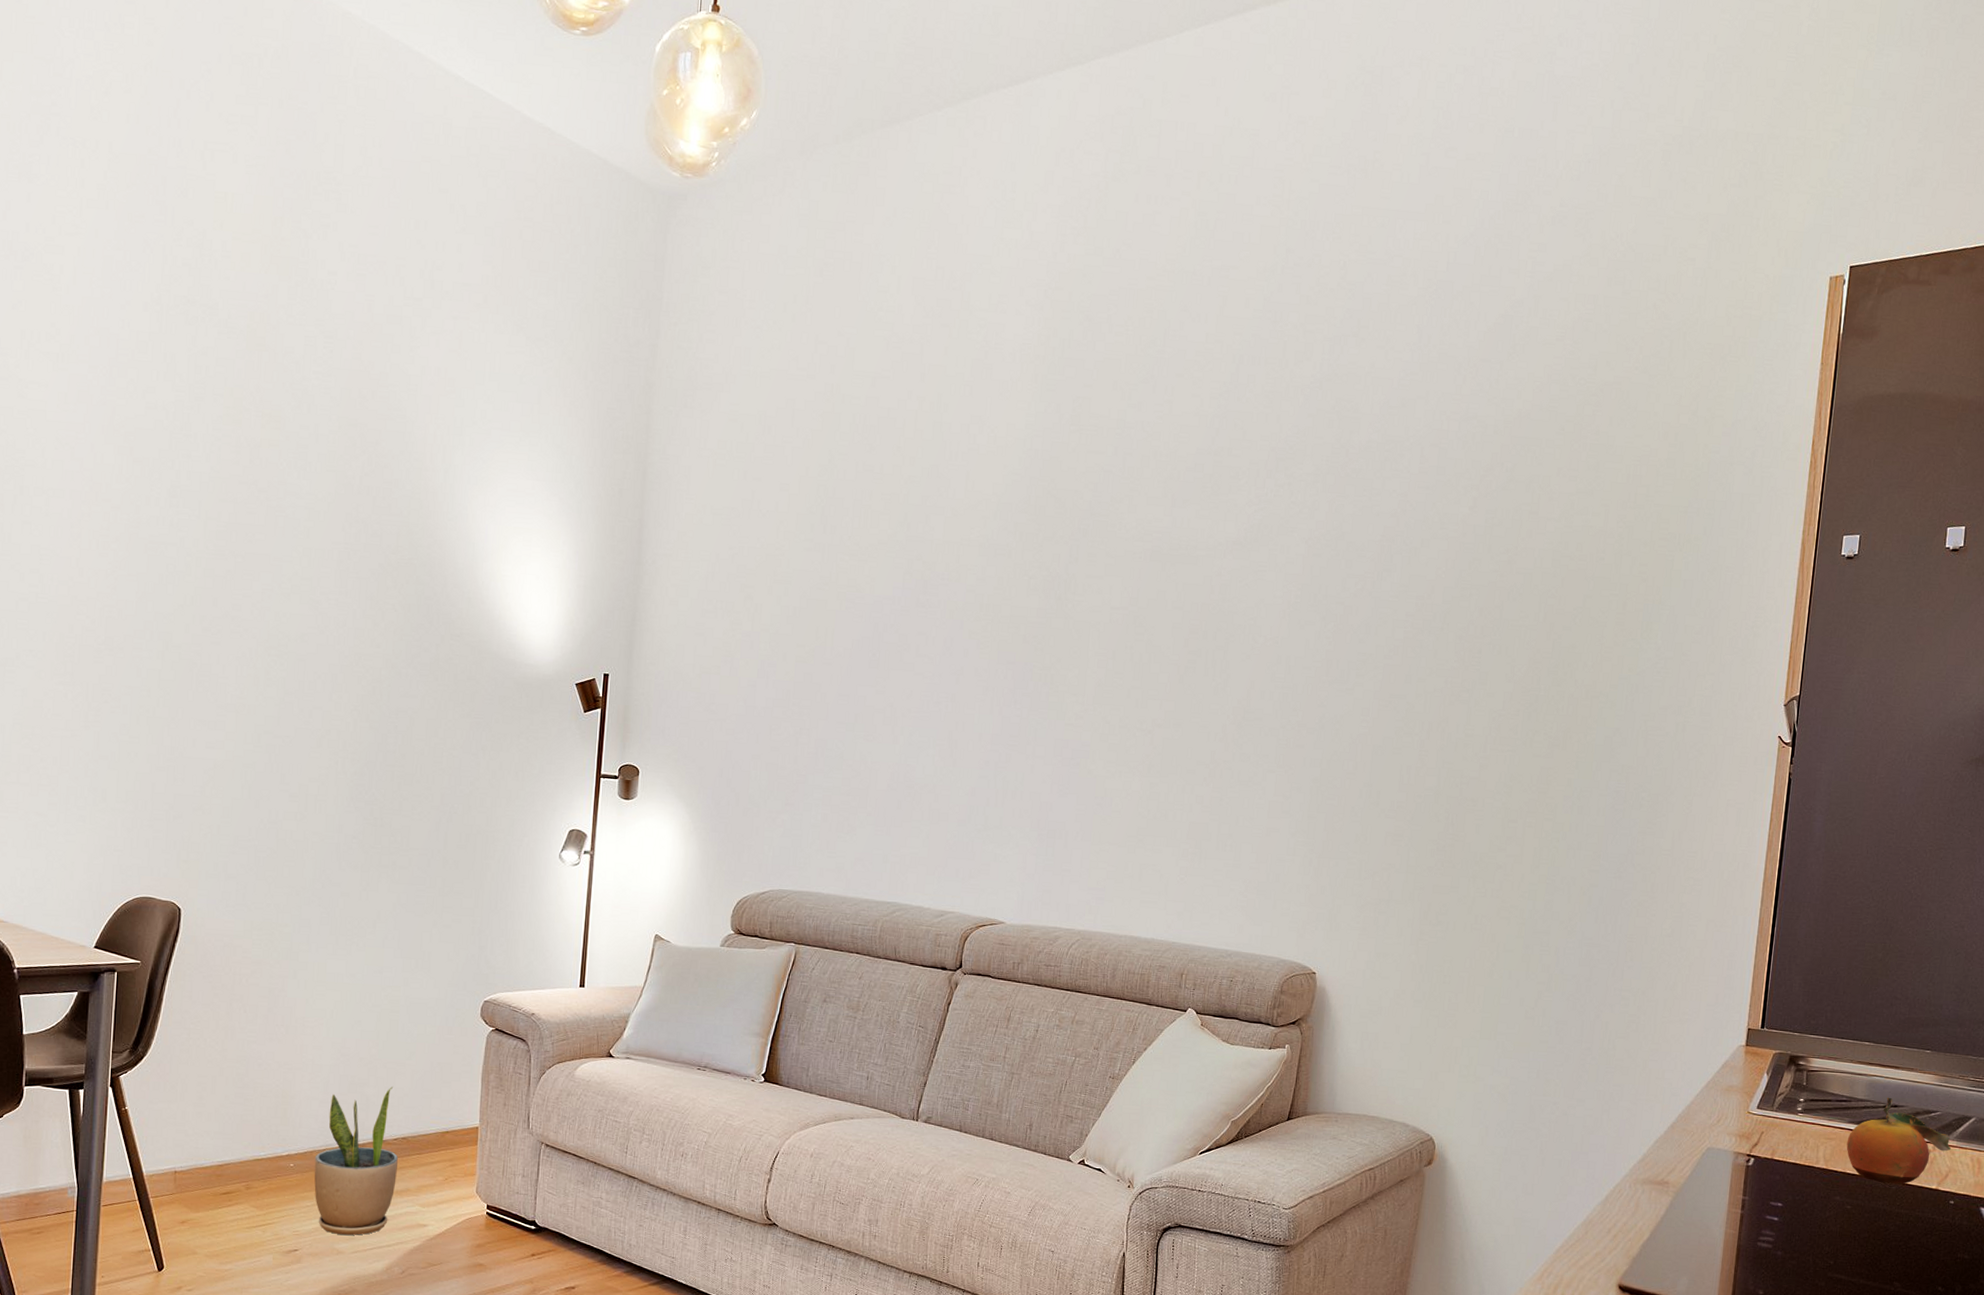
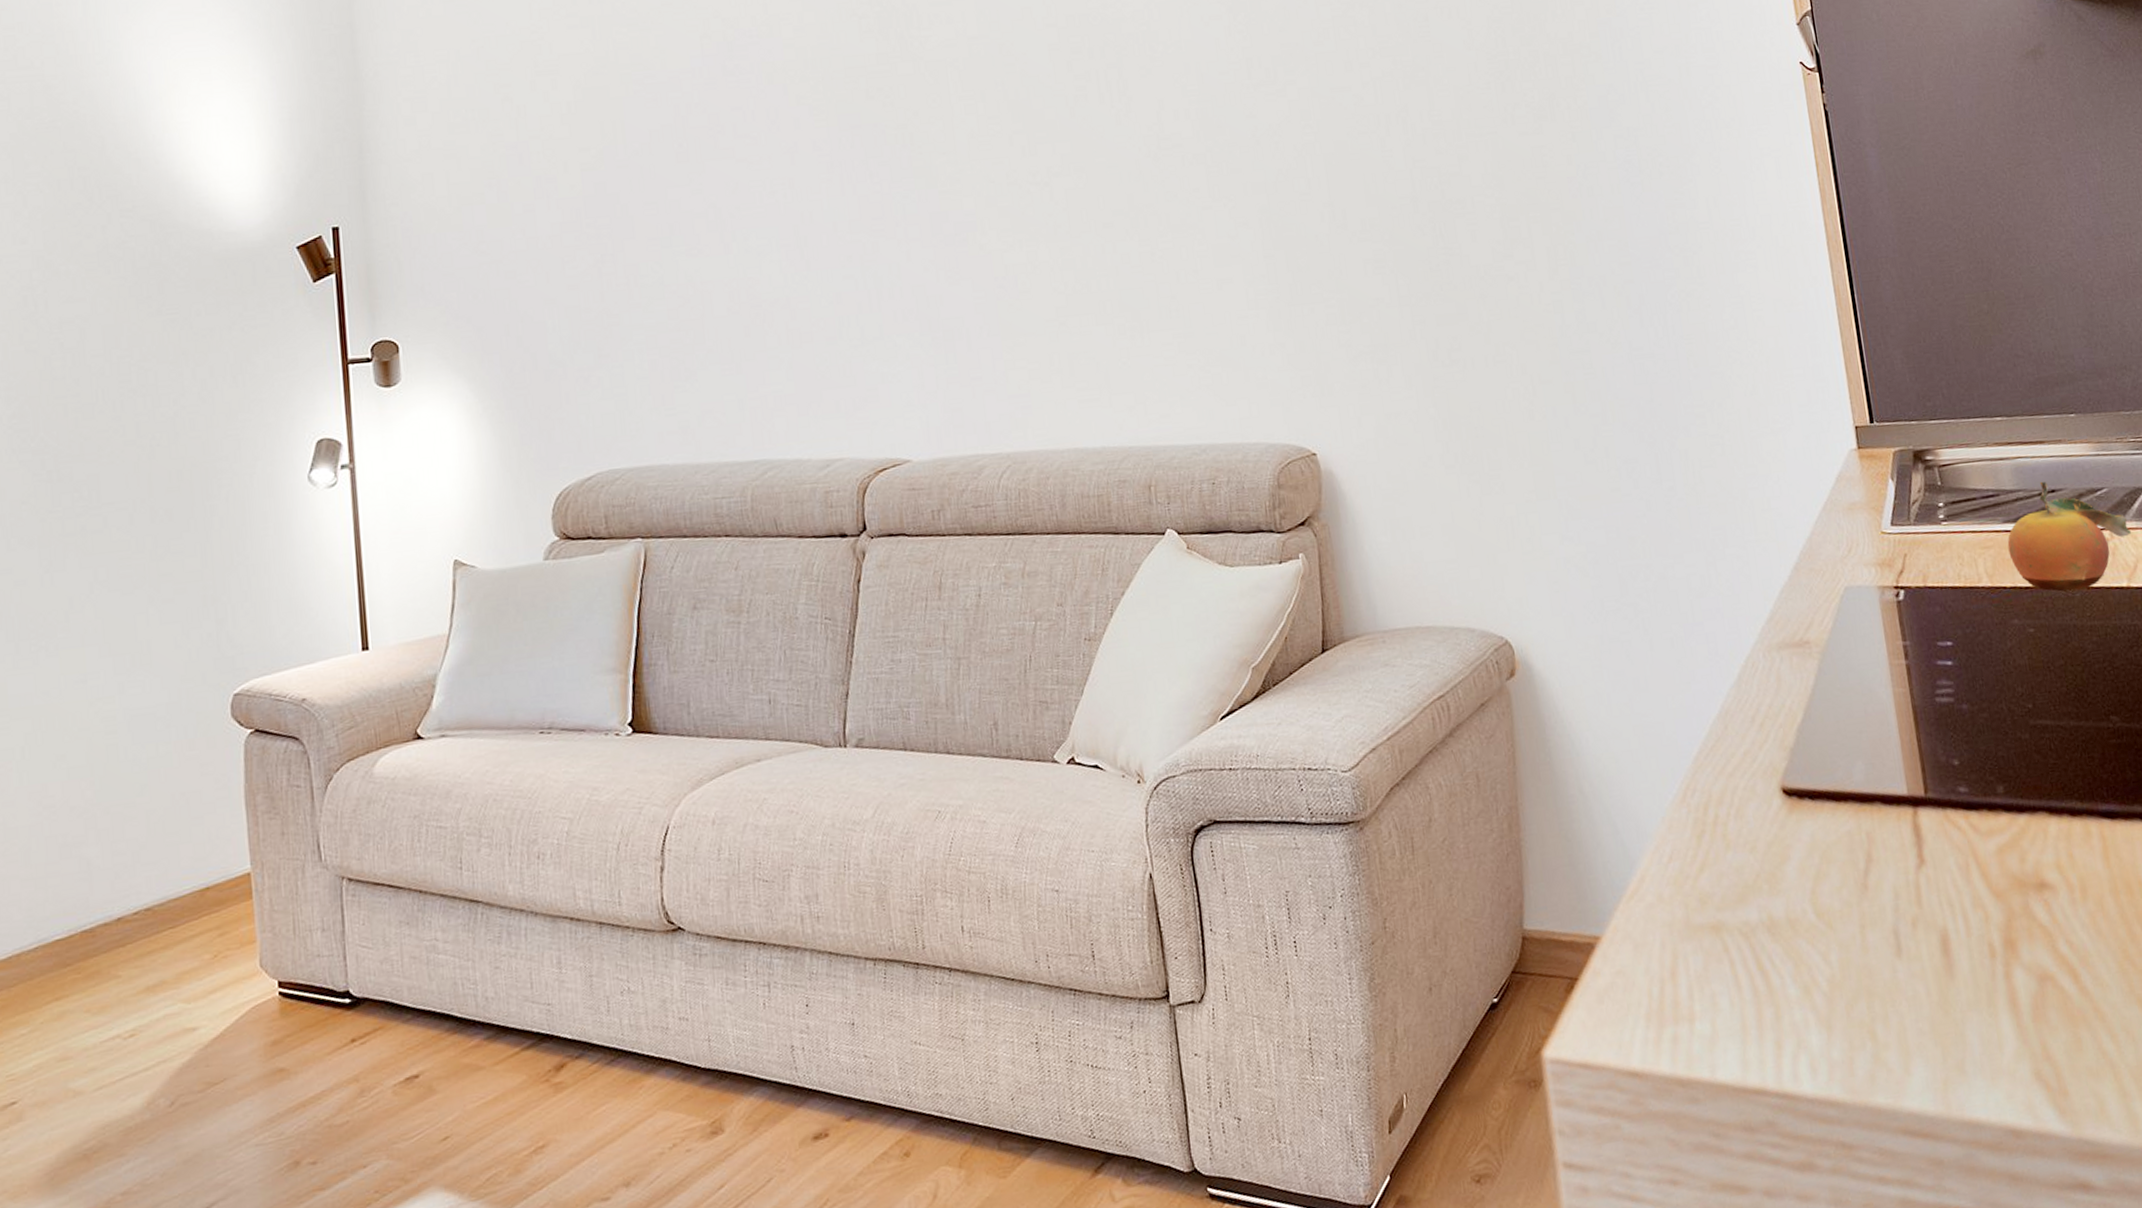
potted plant: present [314,1087,398,1235] -> none [24,839,145,1068]

